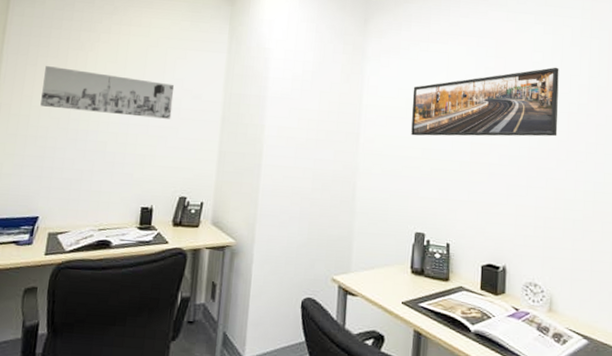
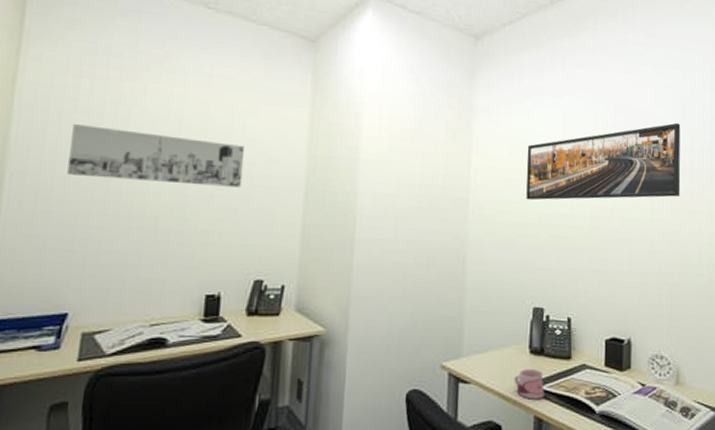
mug: none [396,286,424,315] -> present [513,368,544,399]

